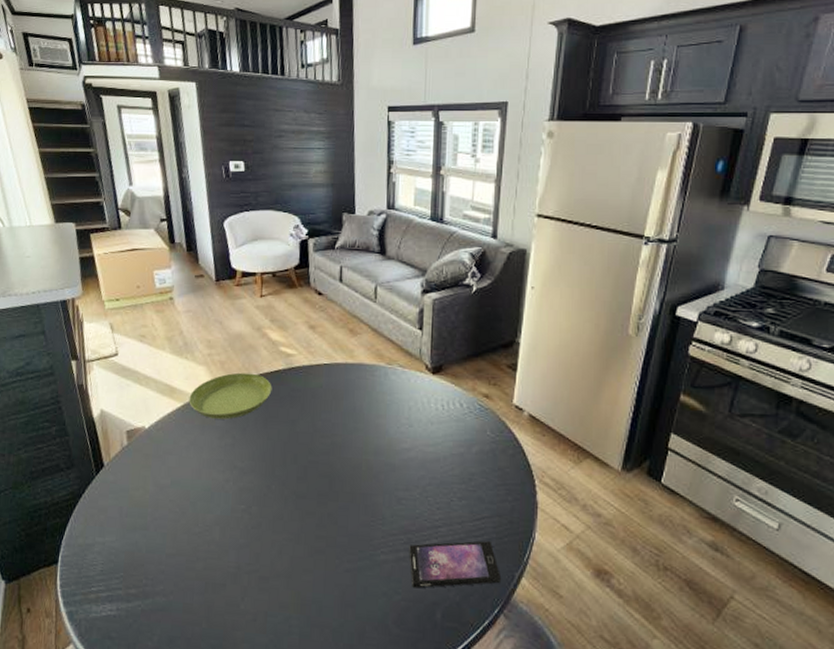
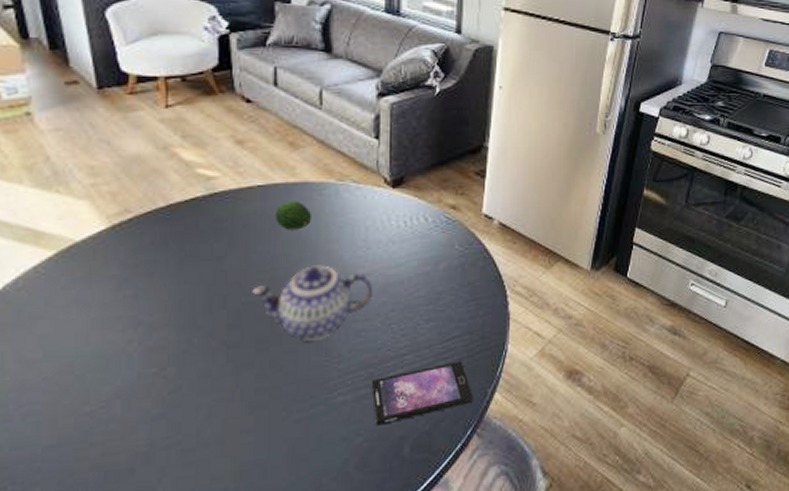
saucer: present [189,372,272,420] -> none [65,204,188,266]
teapot: none [315,436,414,502] -> present [251,265,374,341]
fruit: none [336,378,366,404] -> present [274,201,313,230]

